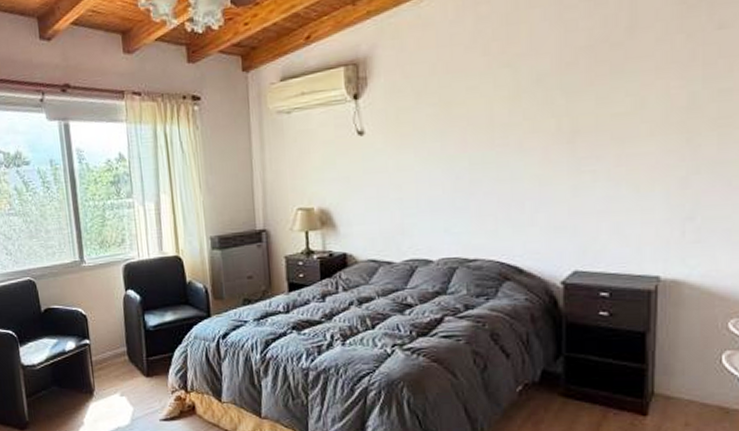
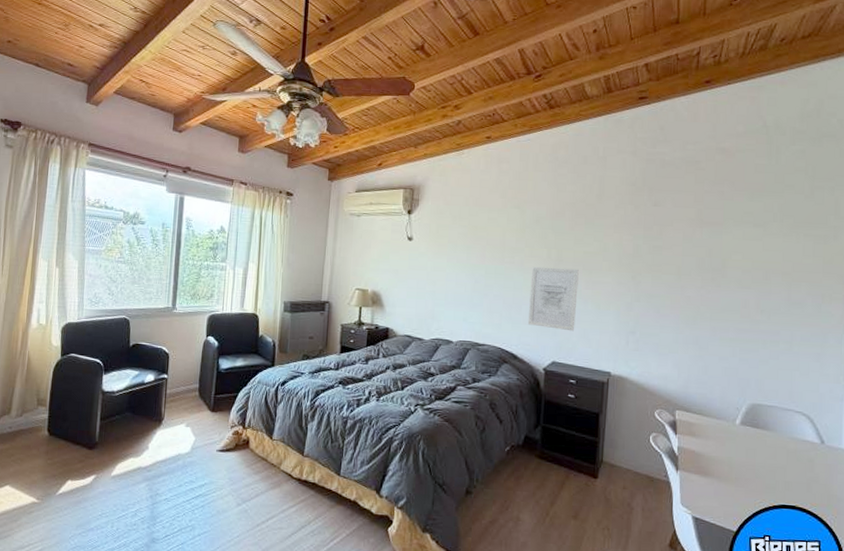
wall art: none [534,139,605,228] -> present [527,266,579,332]

